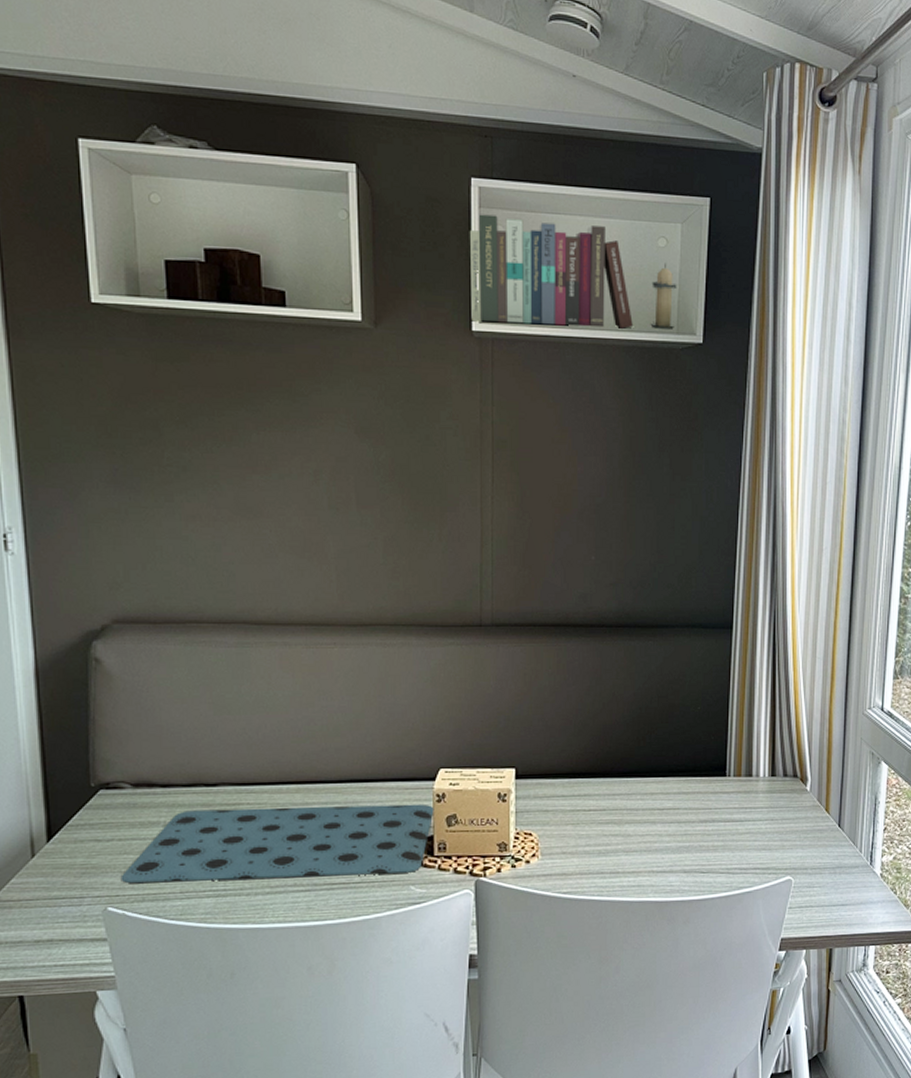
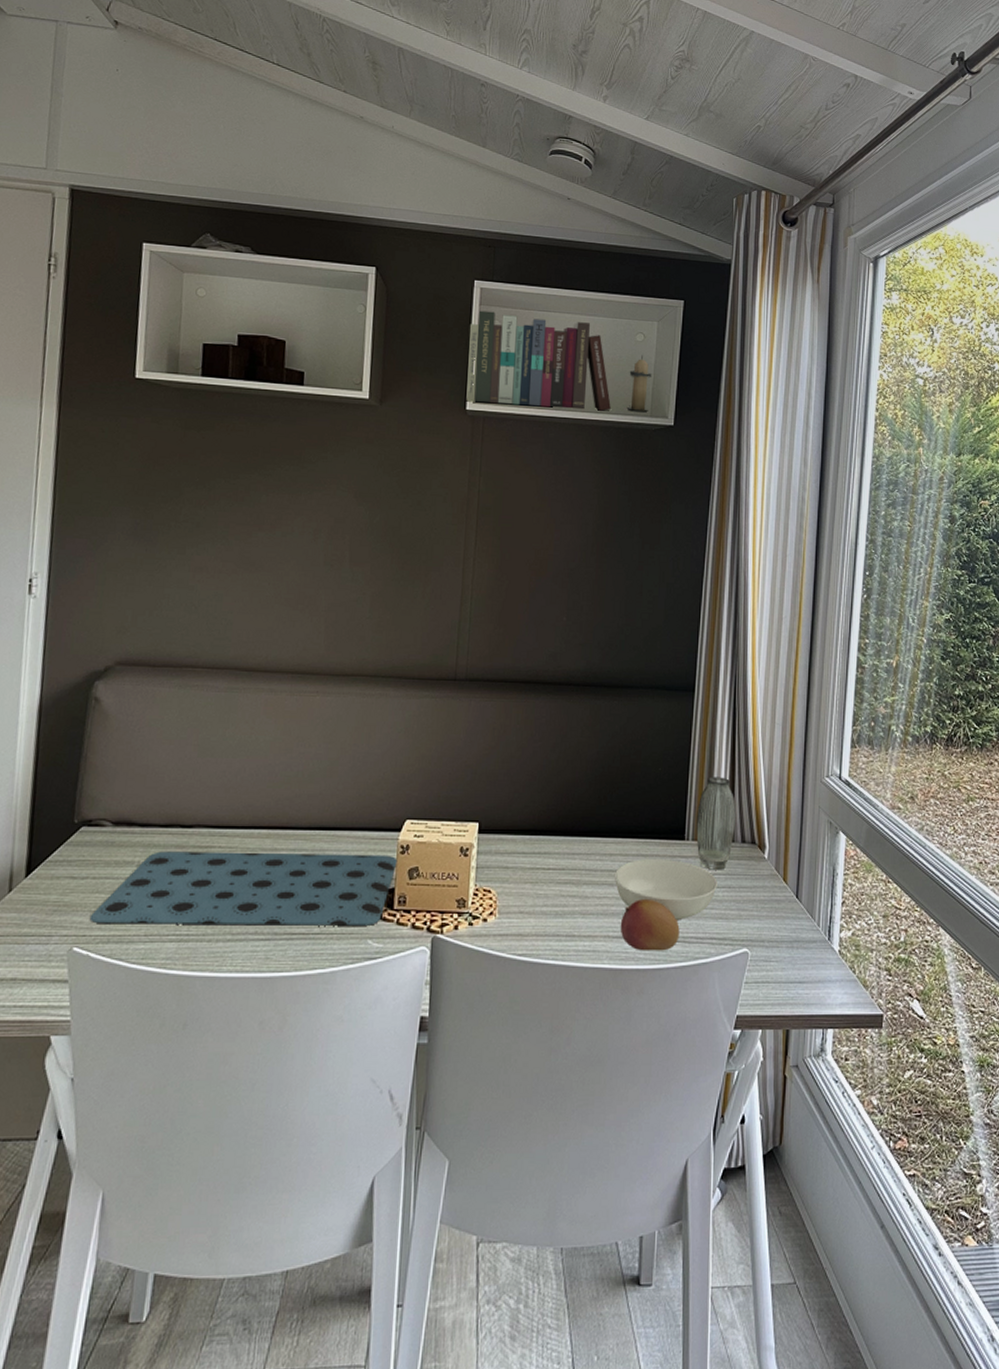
bowl: none [656,795,760,854] -> present [614,858,717,921]
fruit: none [664,835,723,884] -> present [620,899,680,951]
vase: none [738,713,777,804] -> present [696,776,736,870]

